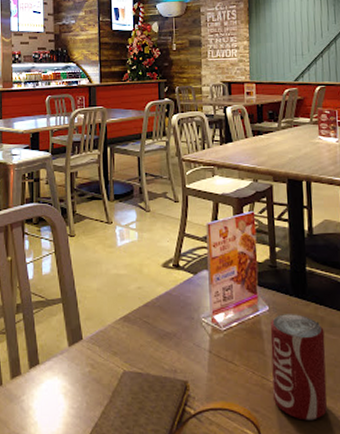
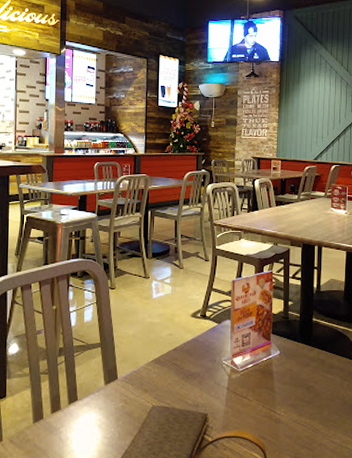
pop: present [270,314,328,421] -> none [278,357,324,445]

